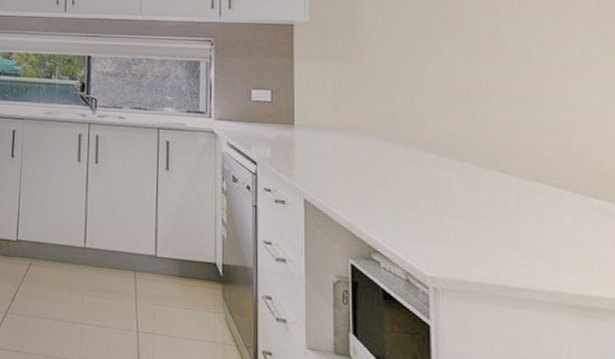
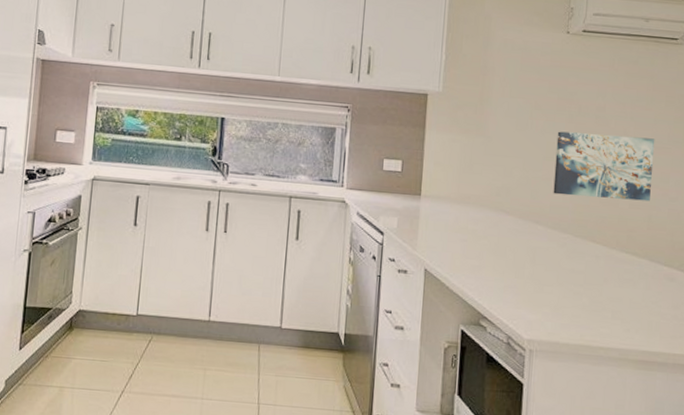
wall art: none [444,55,567,127] -> present [553,131,655,202]

